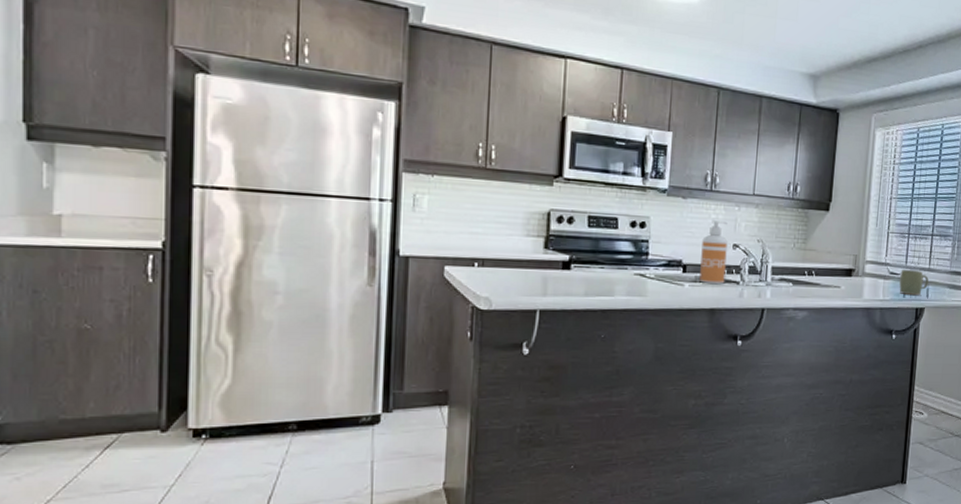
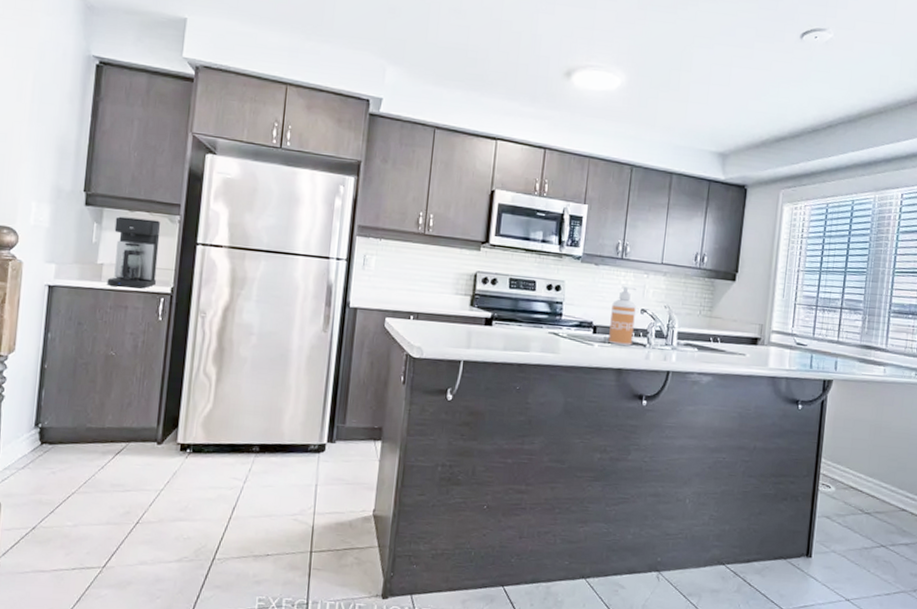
coffee maker: none [69,153,140,244] -> present [106,216,160,289]
mug: present [899,269,929,295] -> none [806,340,837,367]

